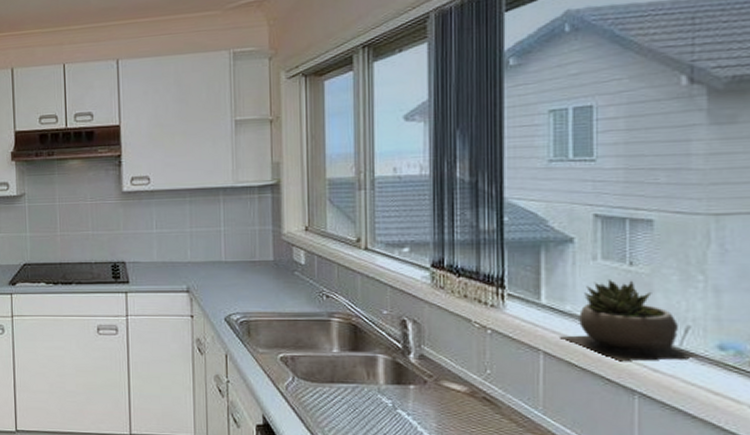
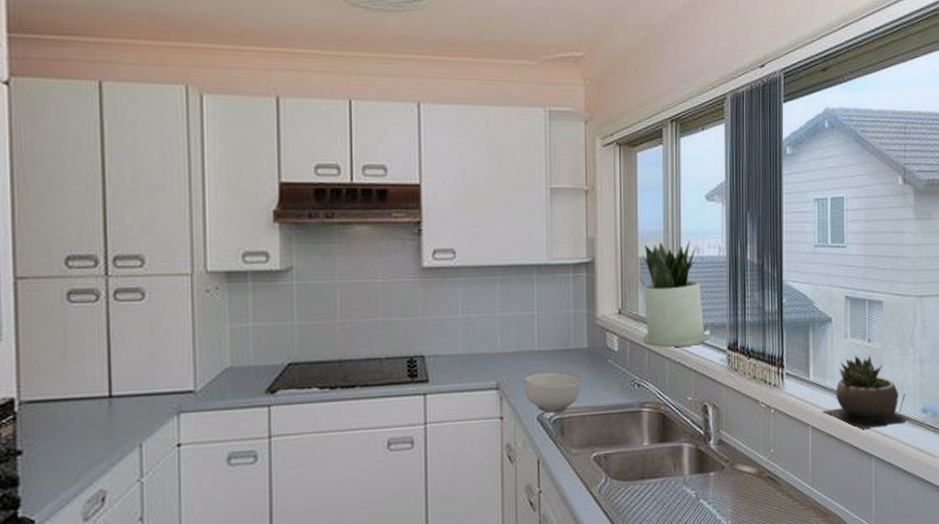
bowl: none [211,280,267,315] -> present [523,371,581,413]
planter: none [329,161,410,264] -> present [640,240,711,348]

